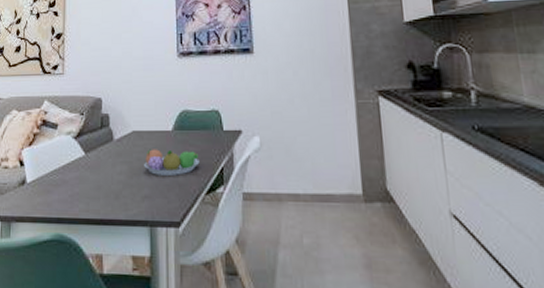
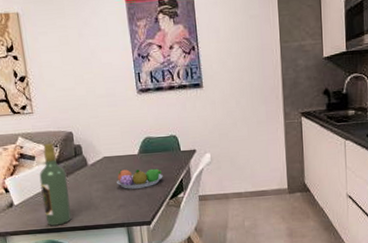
wine bottle: none [58,109,89,215] -> present [39,143,72,226]

